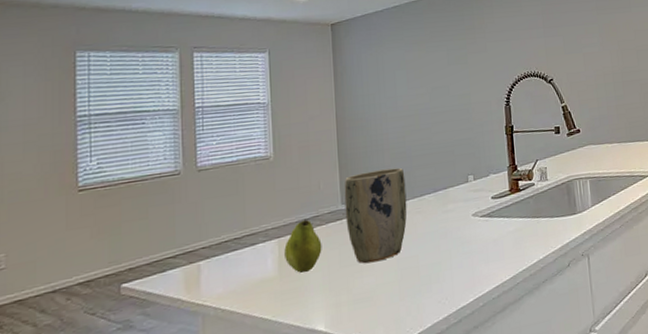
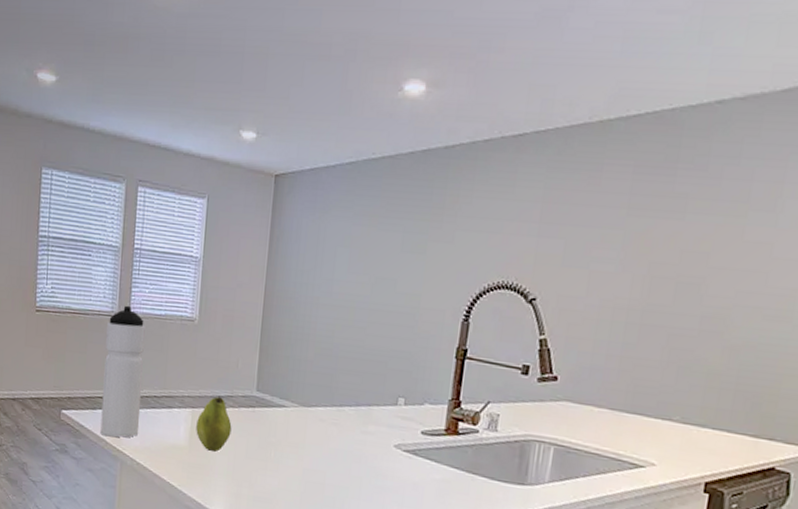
water bottle: none [171,160,221,295] -> present [100,305,145,438]
plant pot: present [344,167,407,264] -> none [258,361,327,465]

